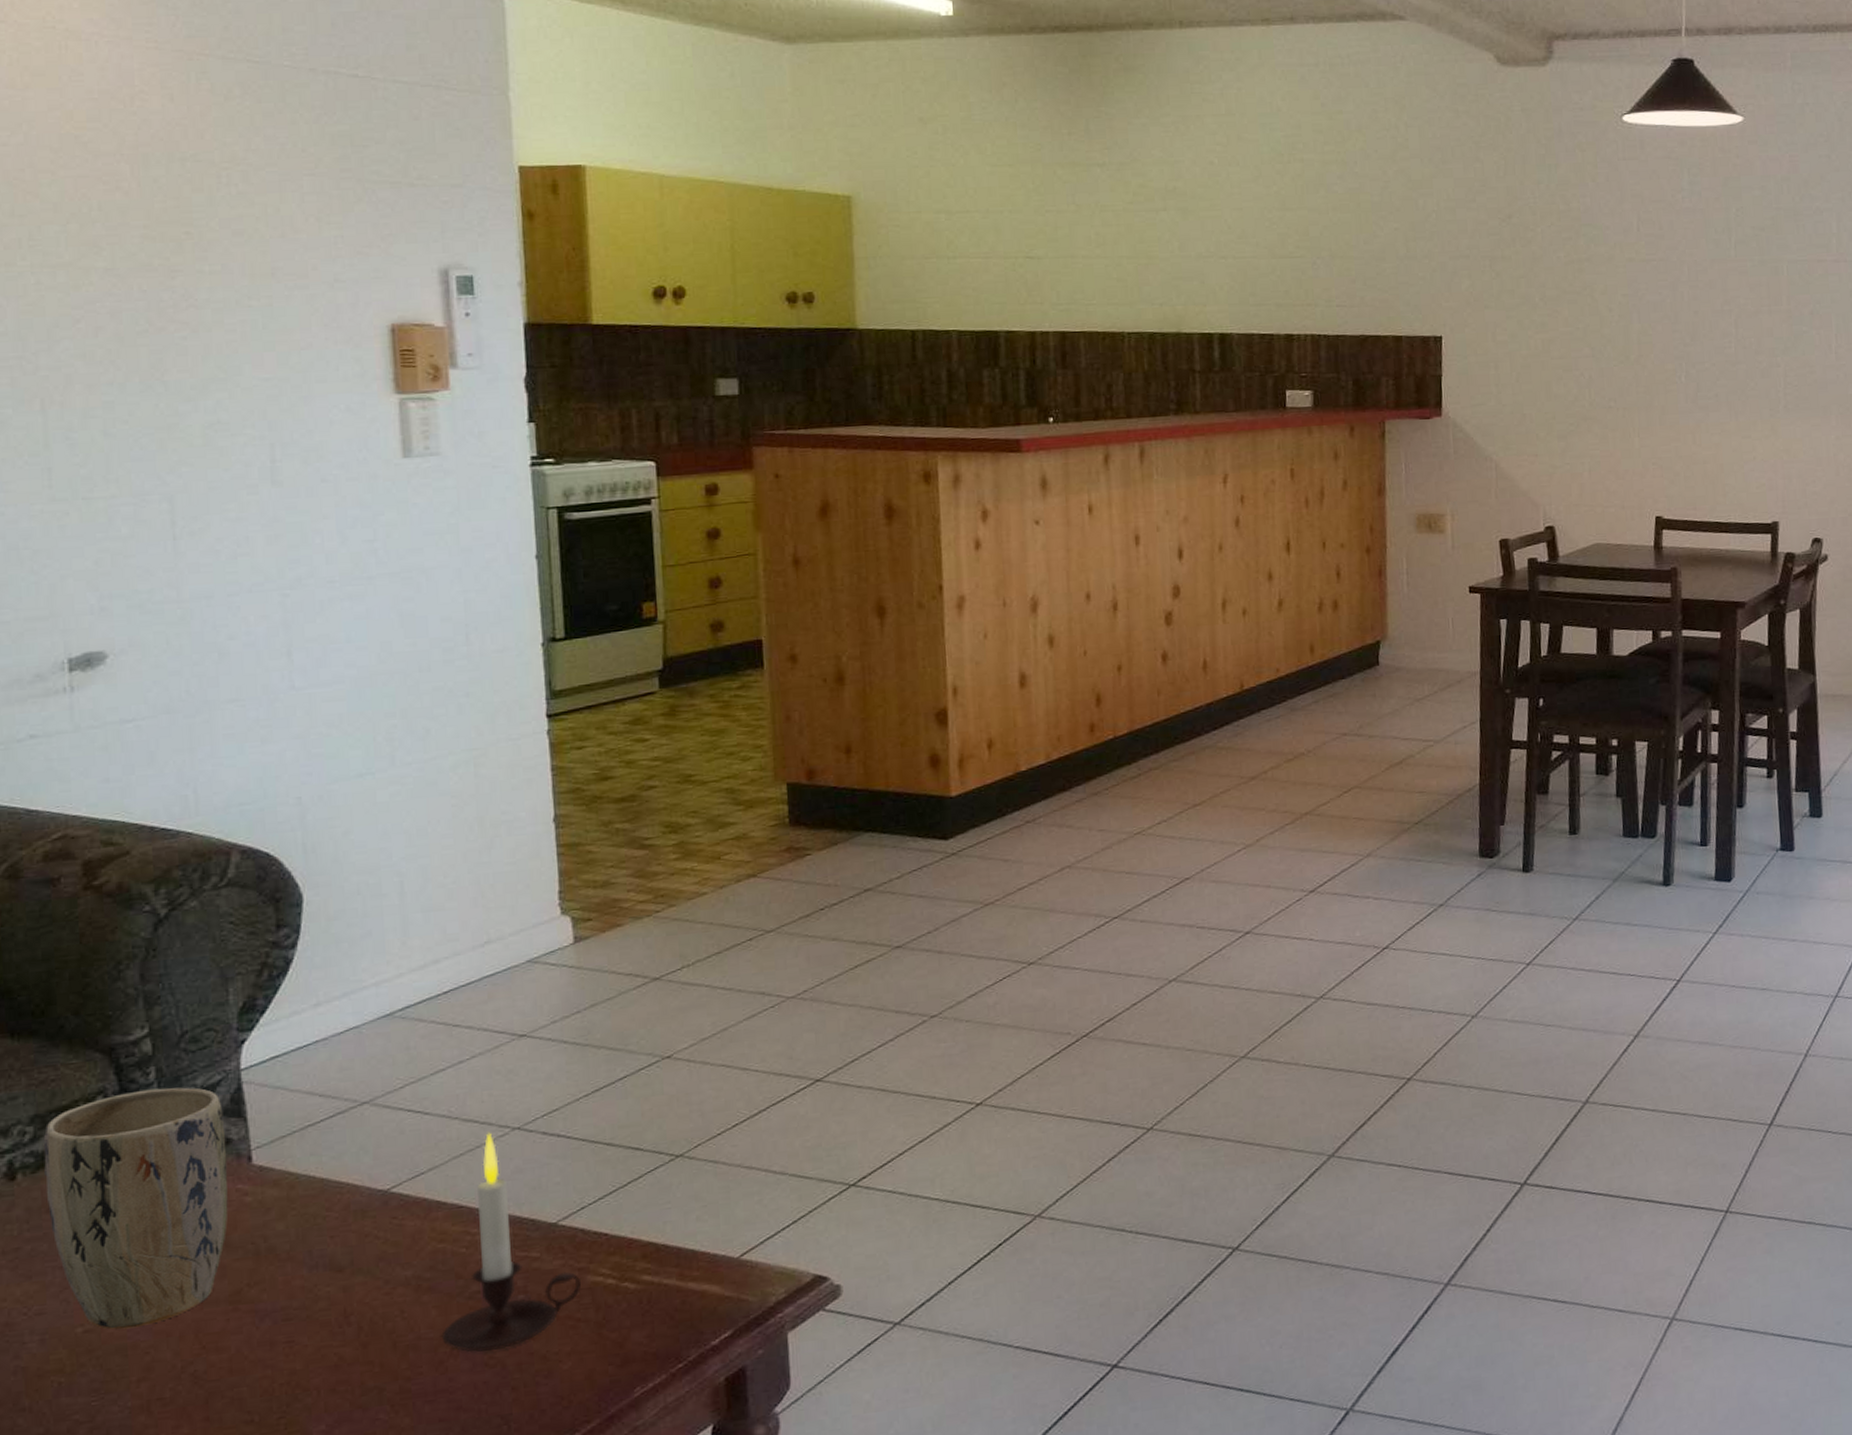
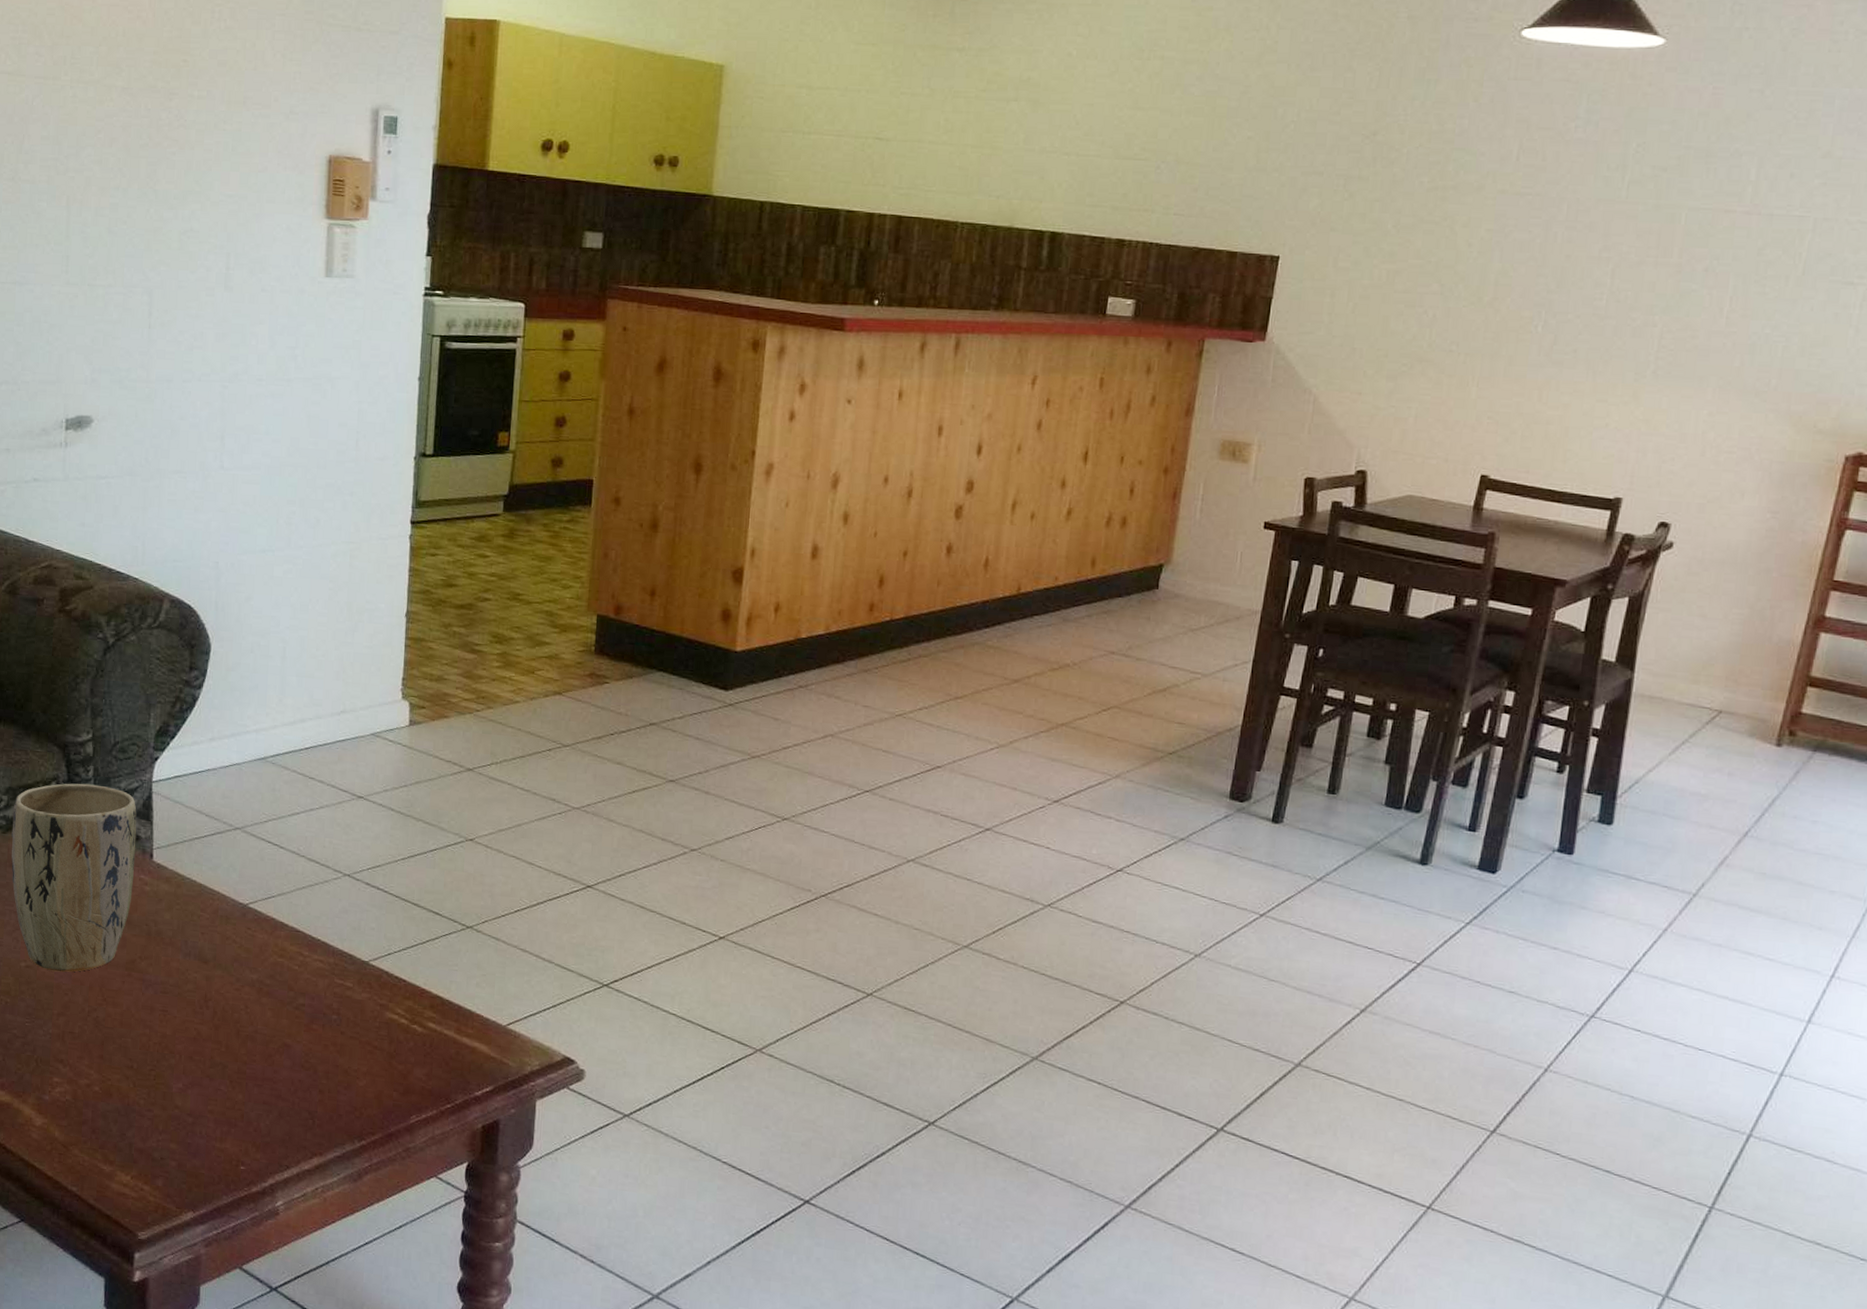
candle: present [441,1132,581,1353] -> none [272,874,380,1057]

